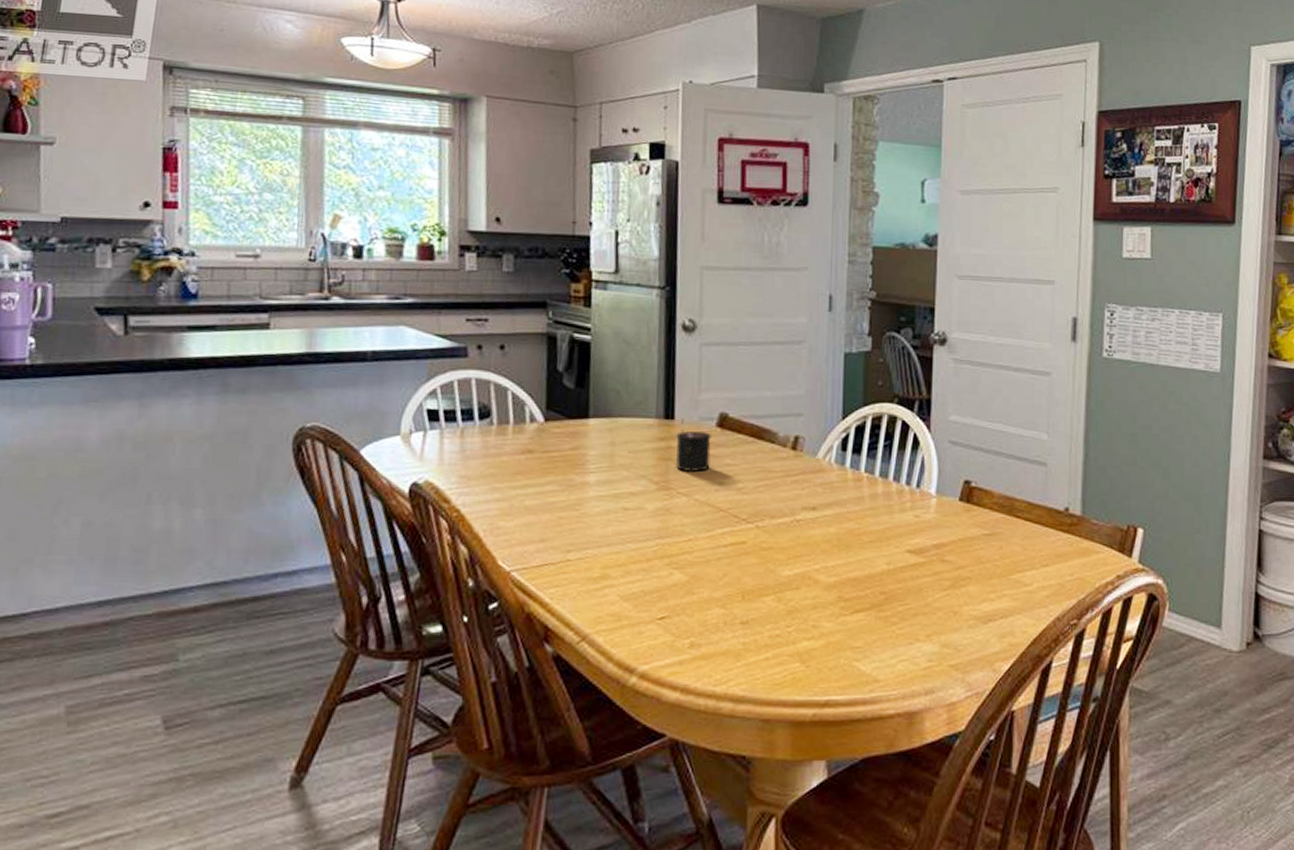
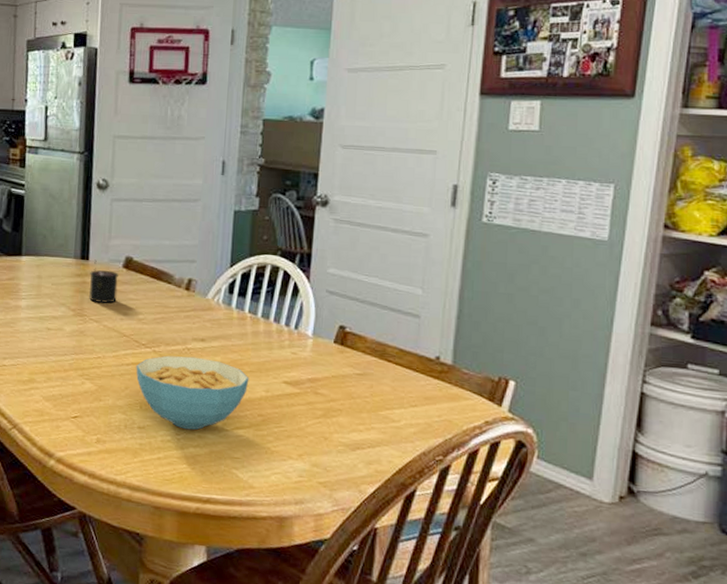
cereal bowl: none [736,529,869,620] -> present [136,355,249,430]

